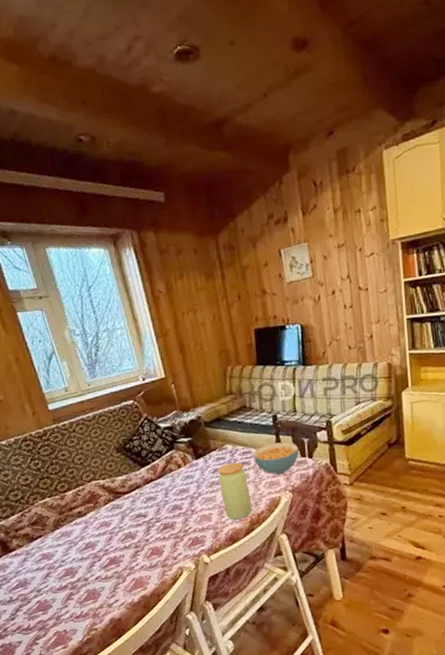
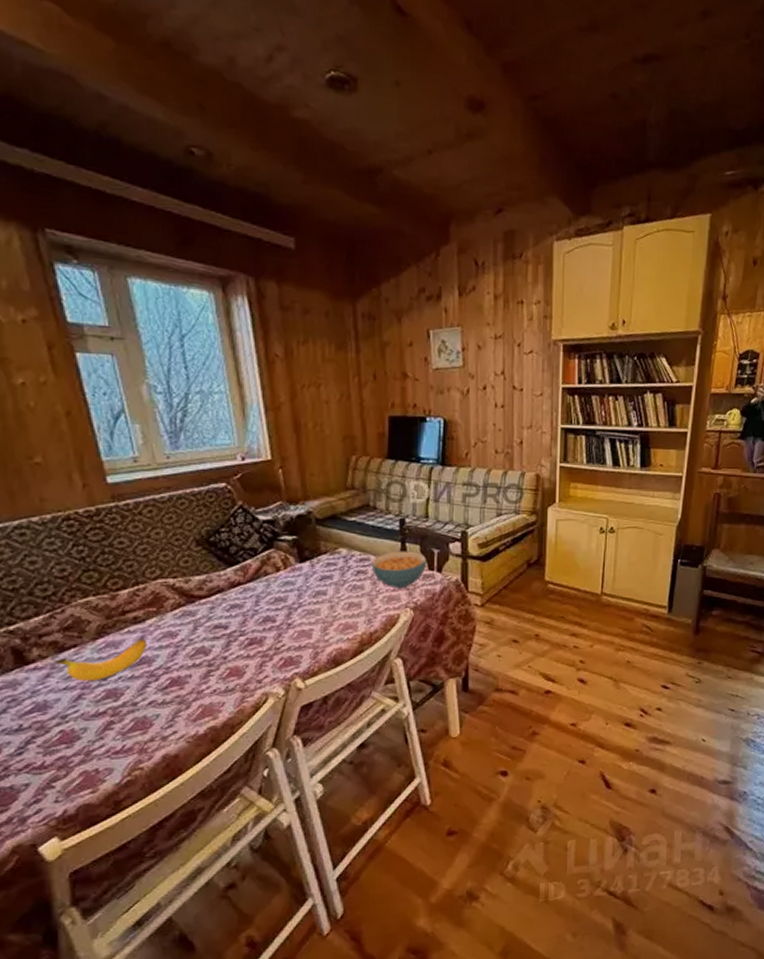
banana: none [27,527,90,564] -> present [53,637,147,682]
jar: present [218,462,253,520] -> none [326,569,365,639]

